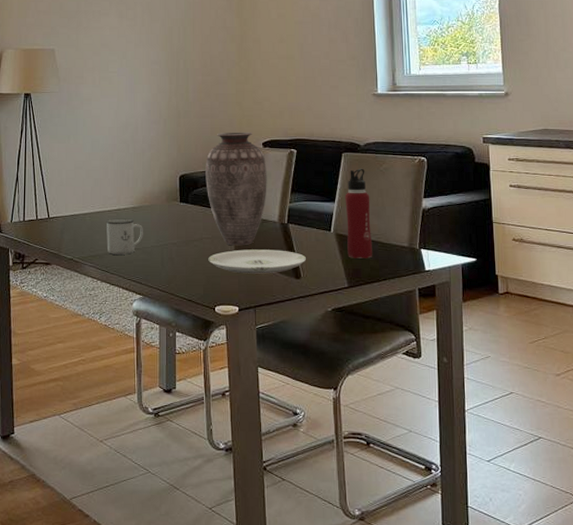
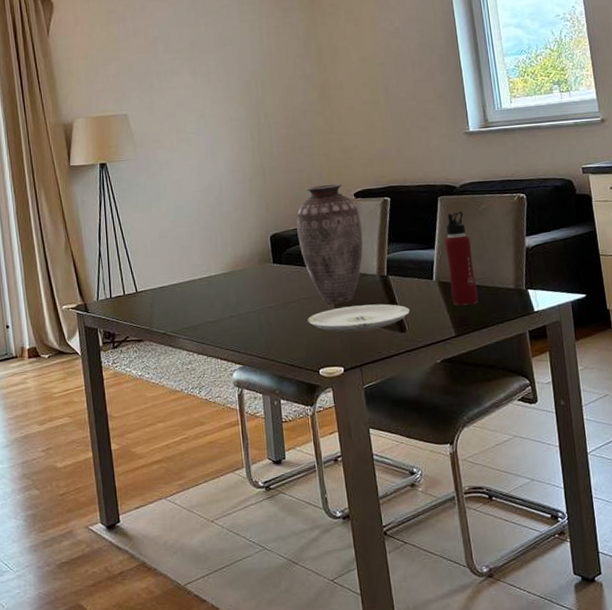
mug: present [106,218,143,255] -> none [197,285,238,325]

